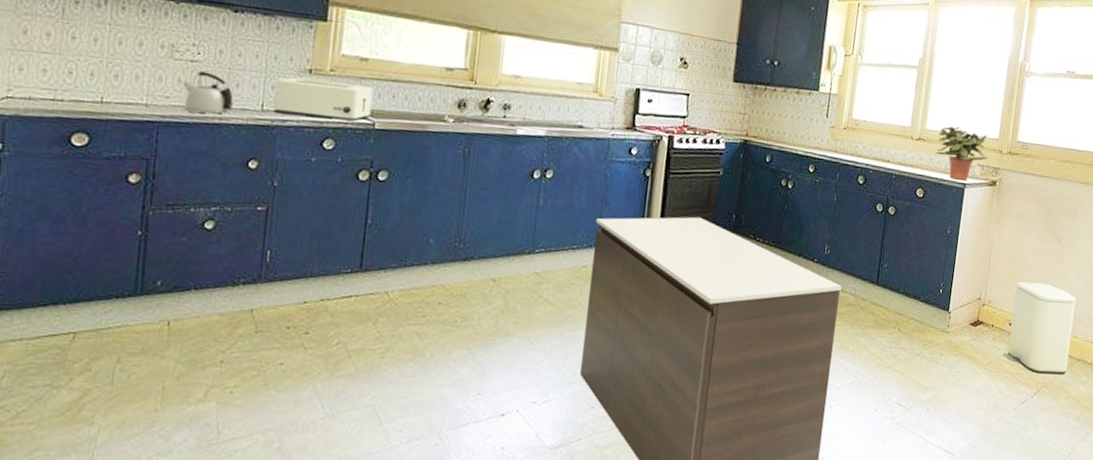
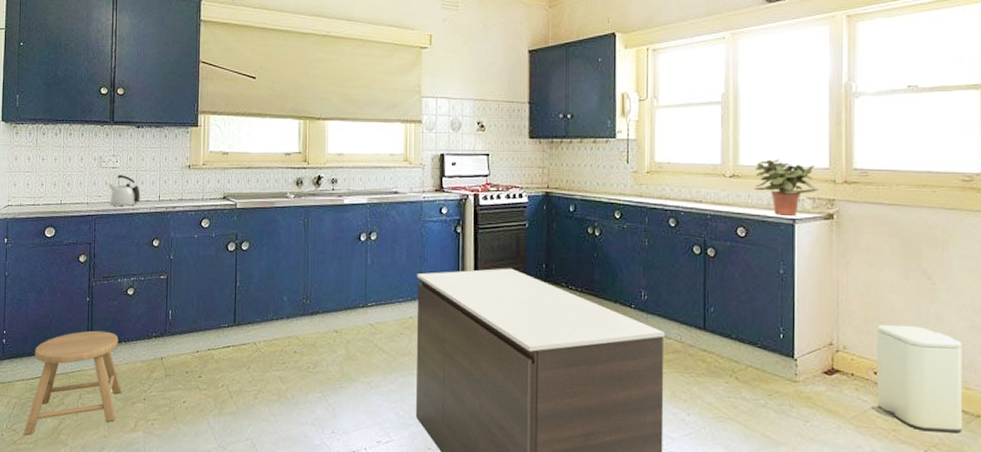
stool: none [17,274,188,413] -> present [23,330,122,435]
toaster: present [272,77,373,122] -> none [166,172,233,204]

